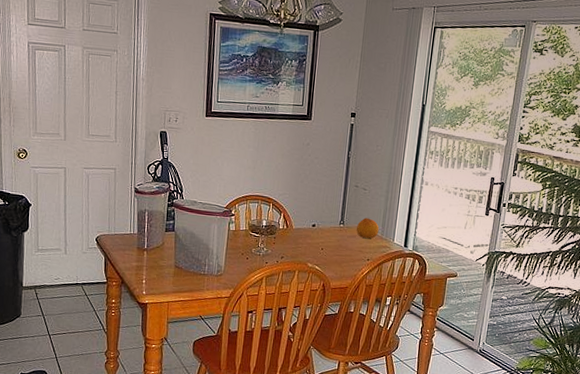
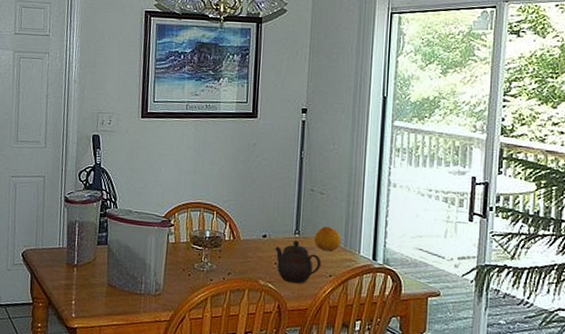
teapot: none [322,229,362,266] -> present [275,240,322,284]

